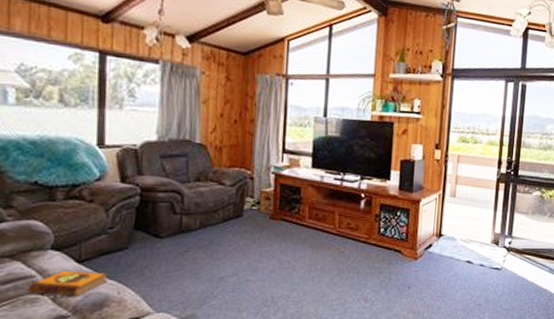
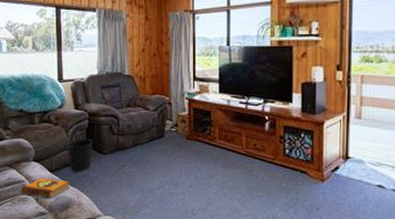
wastebasket: none [107,219,146,262] -> present [68,138,94,172]

